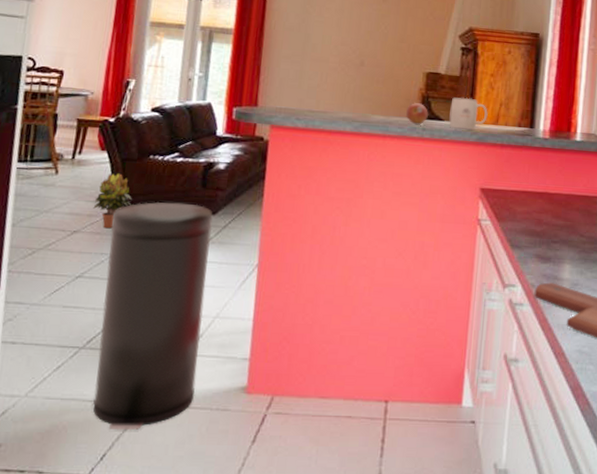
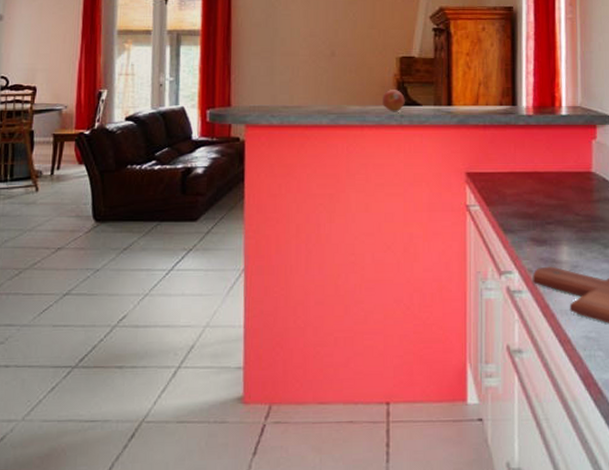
pedal bin: present [92,202,213,431] -> none [89,211,195,450]
potted plant: present [93,172,132,229] -> none [75,185,113,243]
mug: present [449,97,488,130] -> none [427,79,467,113]

